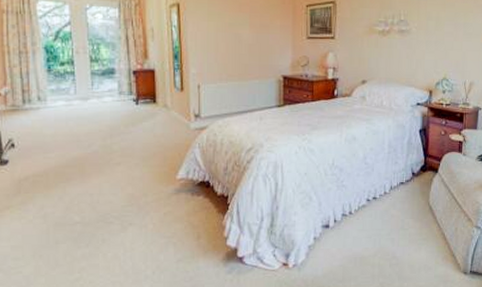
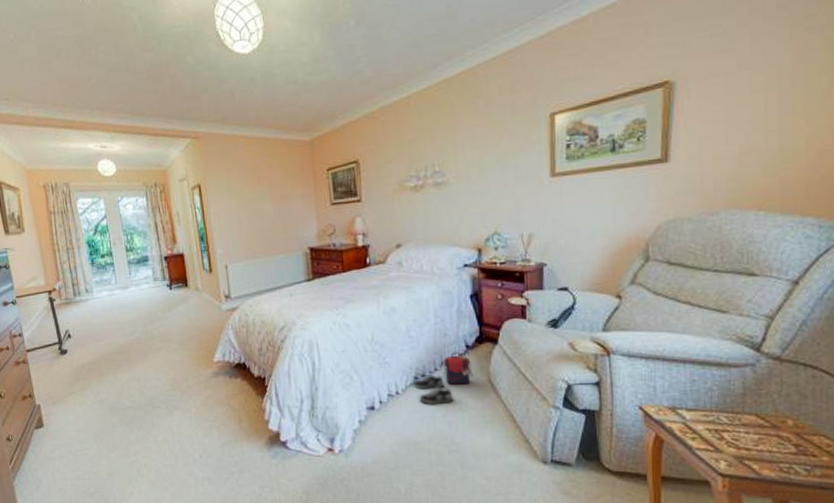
shoe: none [364,196,398,224] -> present [412,373,454,405]
handbag: none [390,177,416,207] -> present [442,351,473,385]

